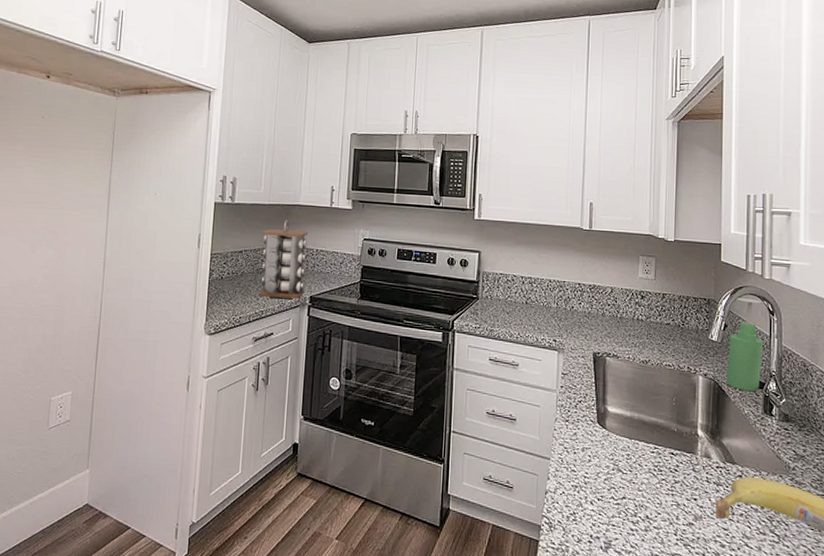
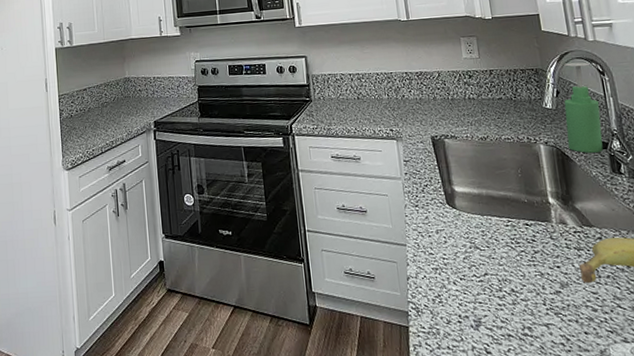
spice rack: present [258,220,309,299] -> none [101,54,148,128]

